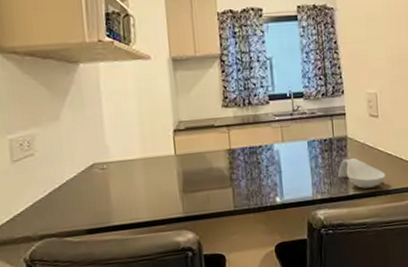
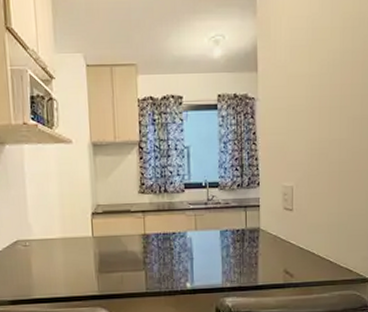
spoon rest: present [338,158,385,189] -> none [249,250,295,280]

